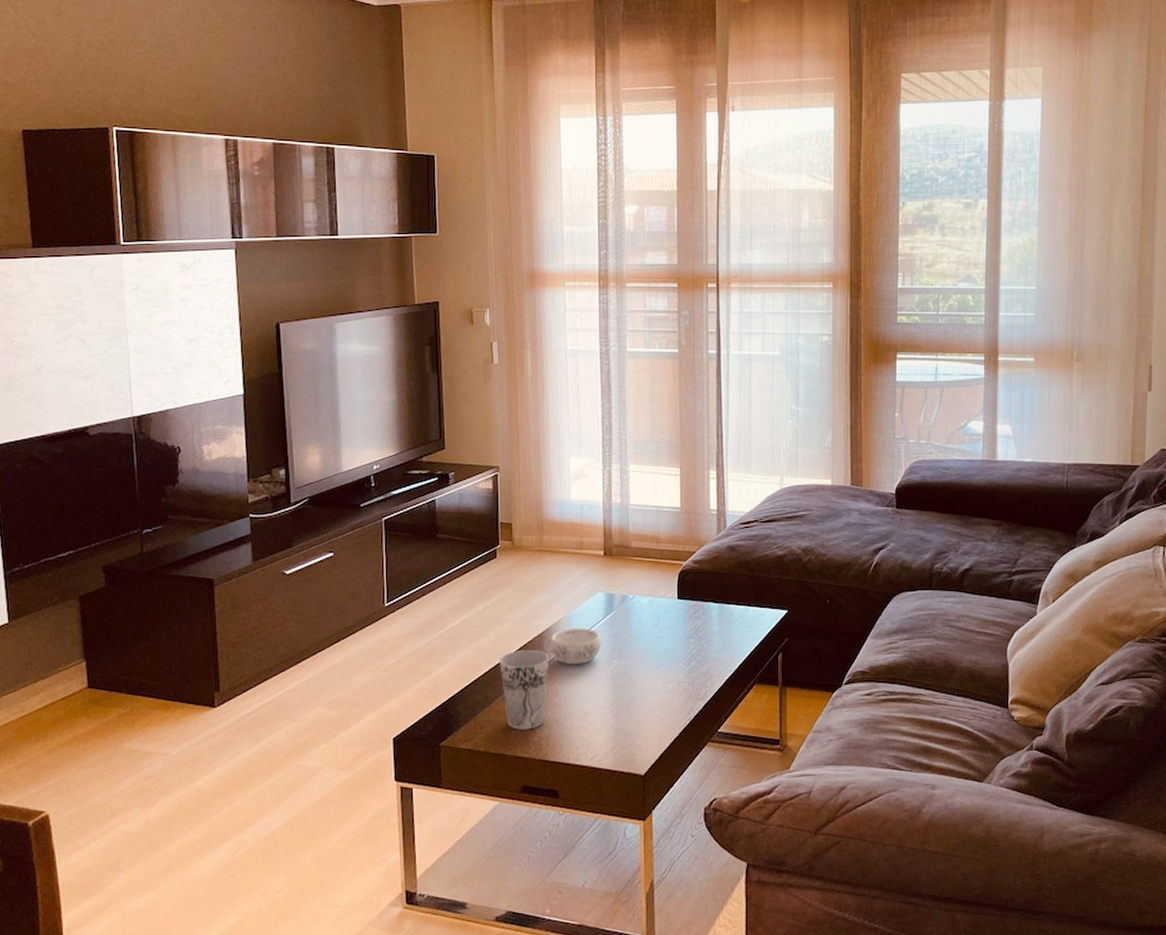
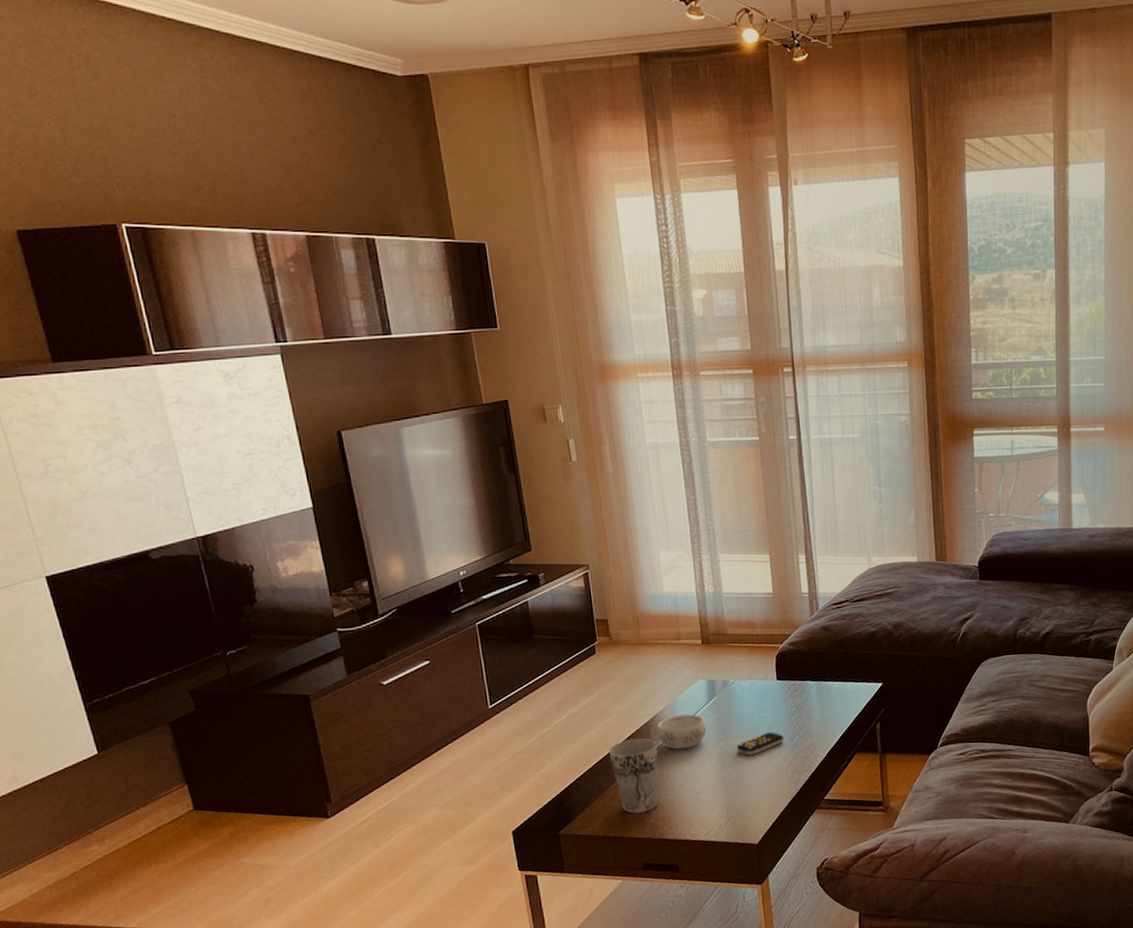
remote control: none [630,654,680,677] -> present [736,732,784,756]

